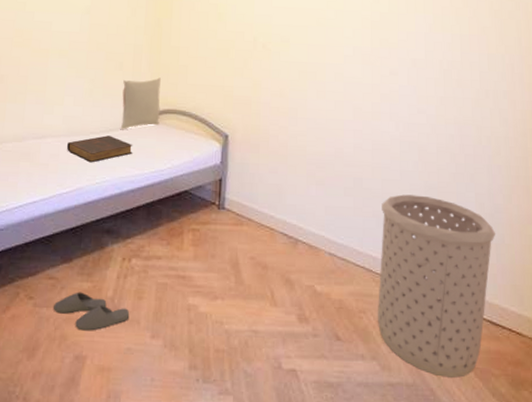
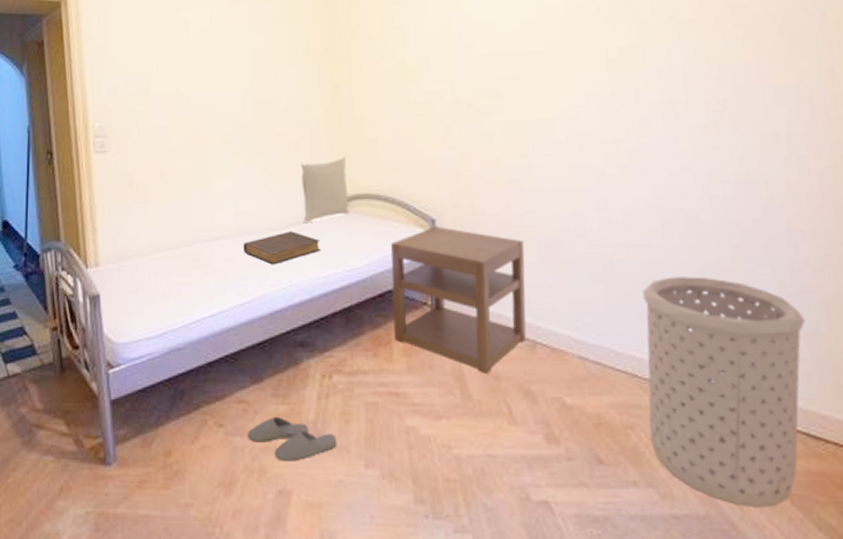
nightstand: none [186,140,296,264] -> present [390,225,527,374]

